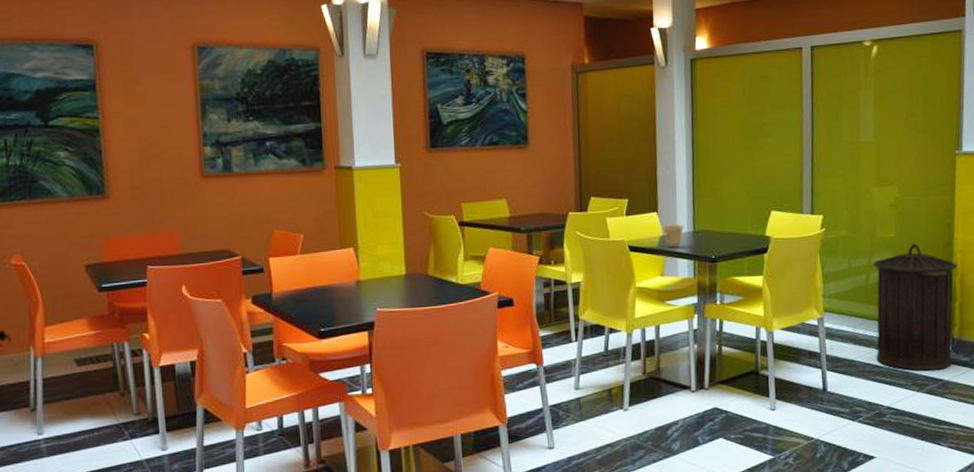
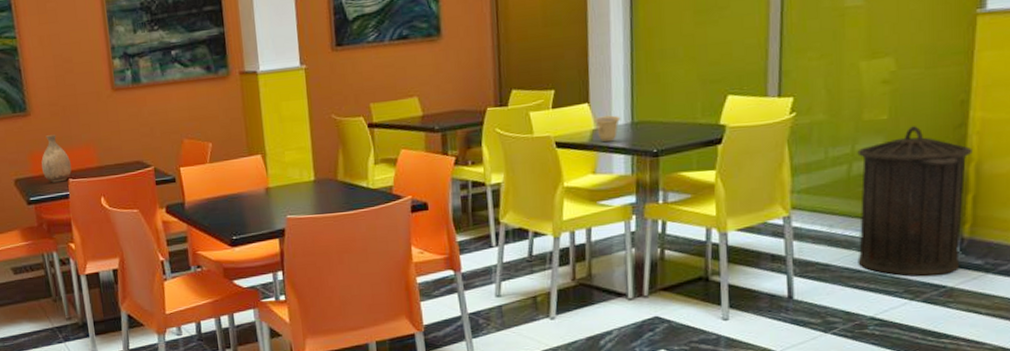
vase: none [117,219,152,269] -> present [41,134,72,183]

